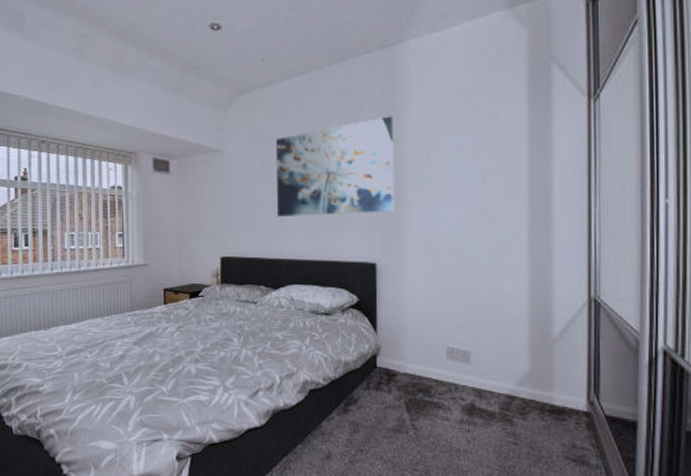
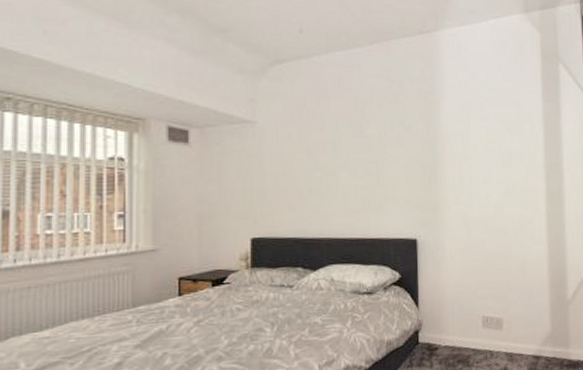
wall art: present [275,116,395,217] -> none [314,97,434,193]

